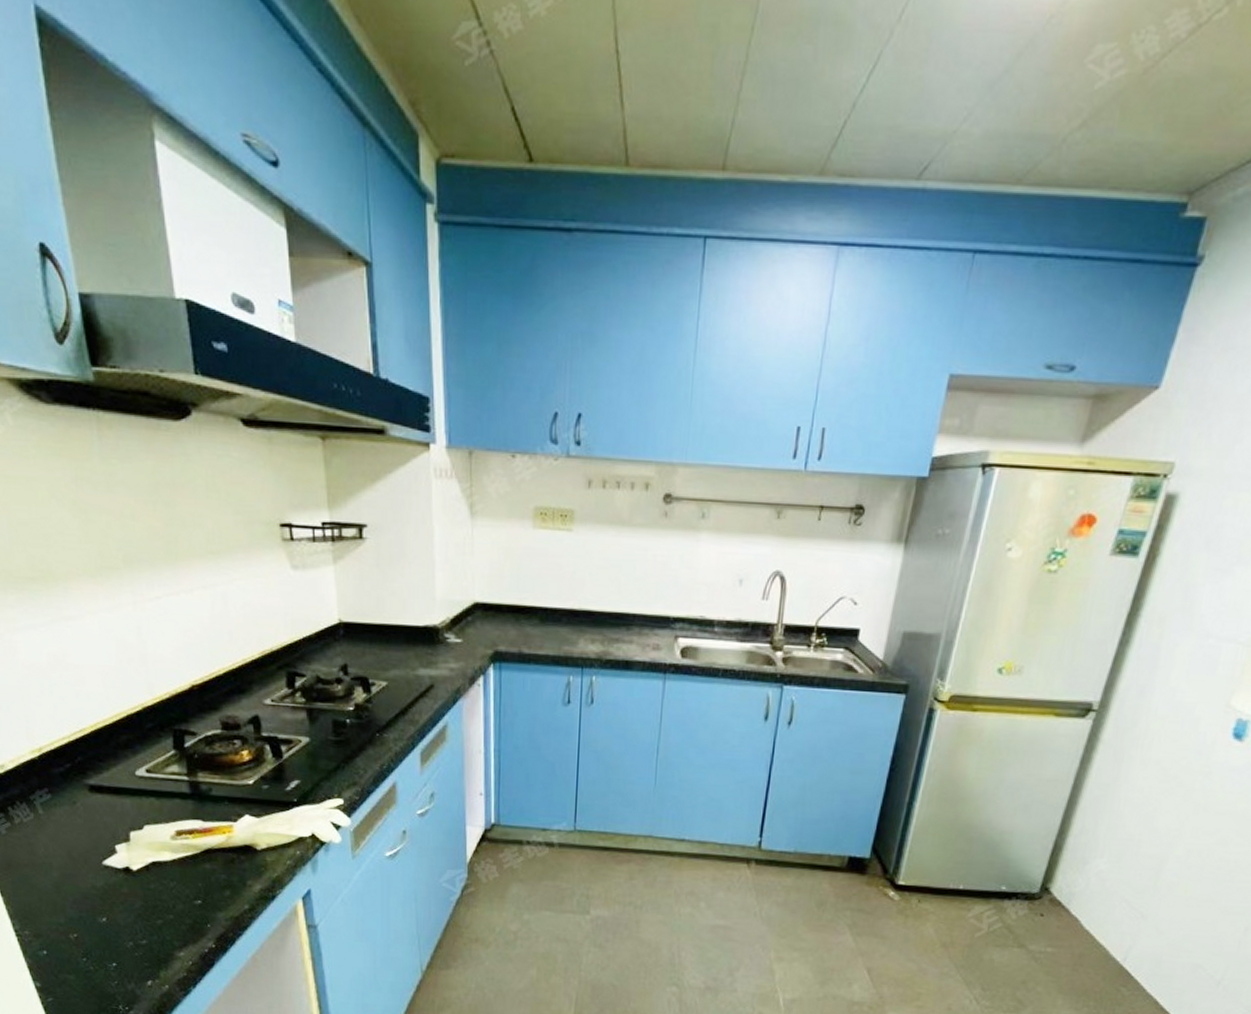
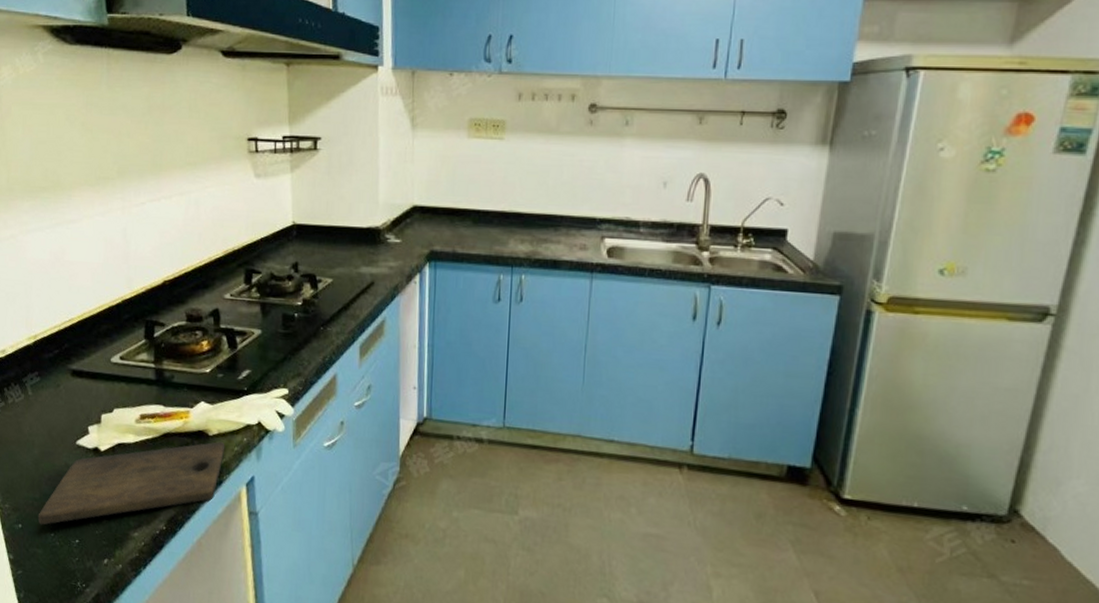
cutting board: none [65,856,276,951] -> present [37,441,225,525]

